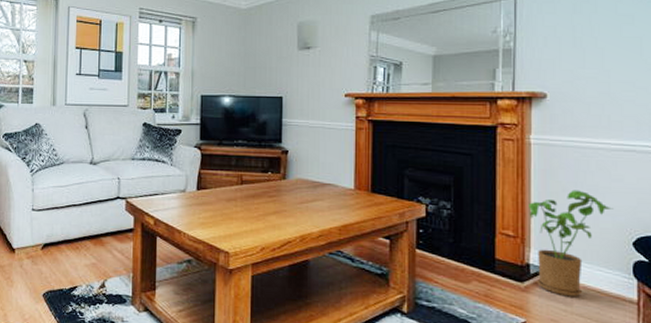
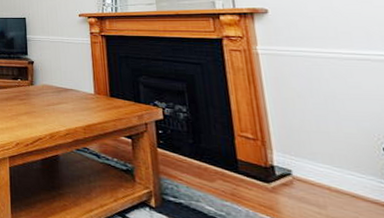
house plant: present [529,190,613,297] -> none [264,96,356,201]

